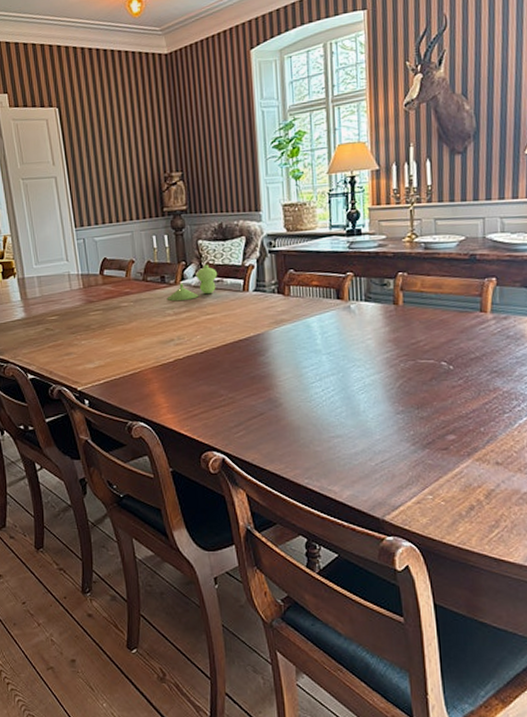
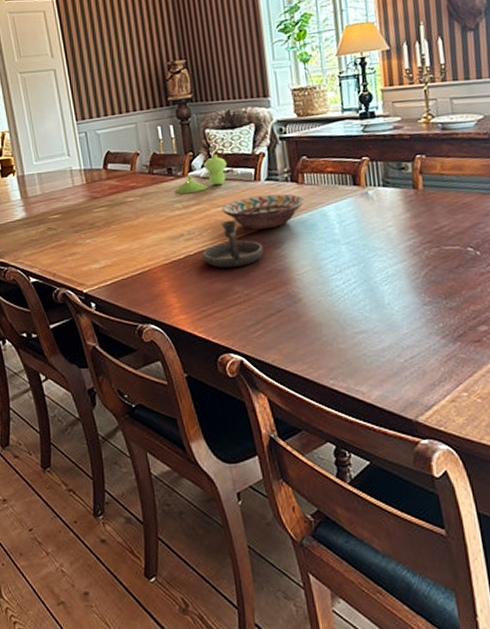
candlestick: none [190,327,248,373] -> present [202,220,263,269]
decorative bowl: none [211,304,290,338] -> present [222,193,304,230]

